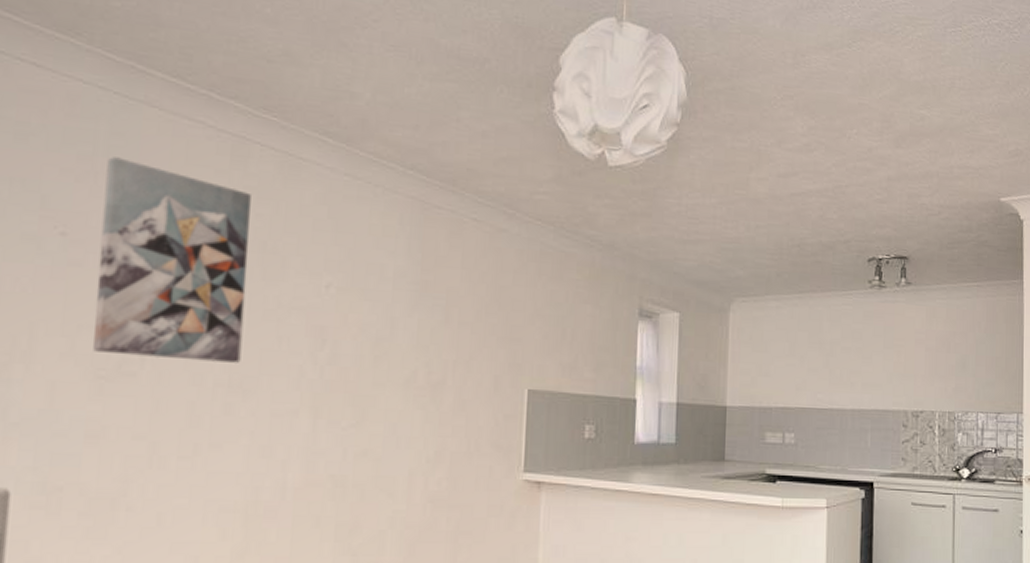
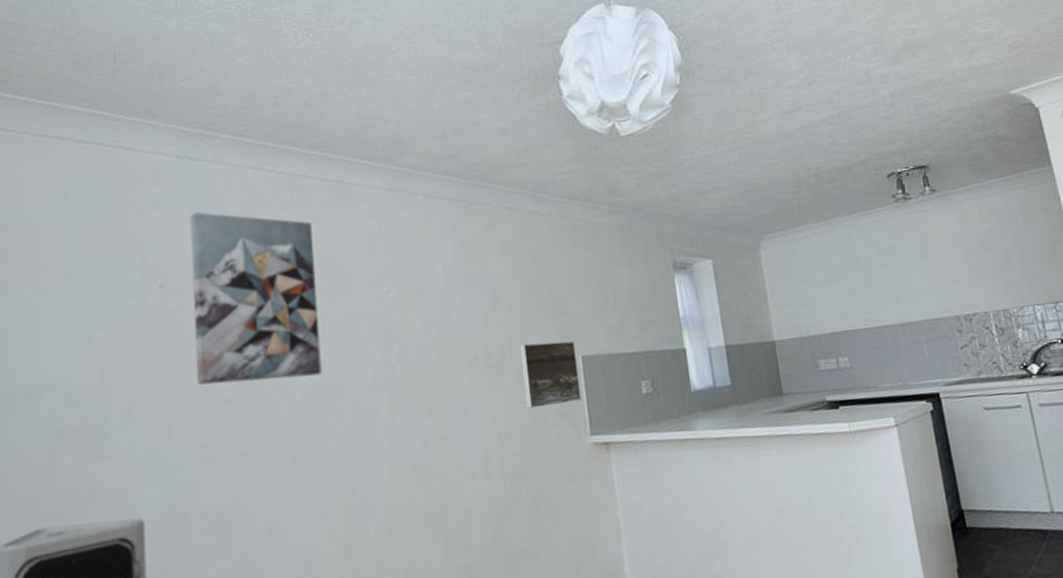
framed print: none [461,367,524,436] -> present [519,340,582,409]

